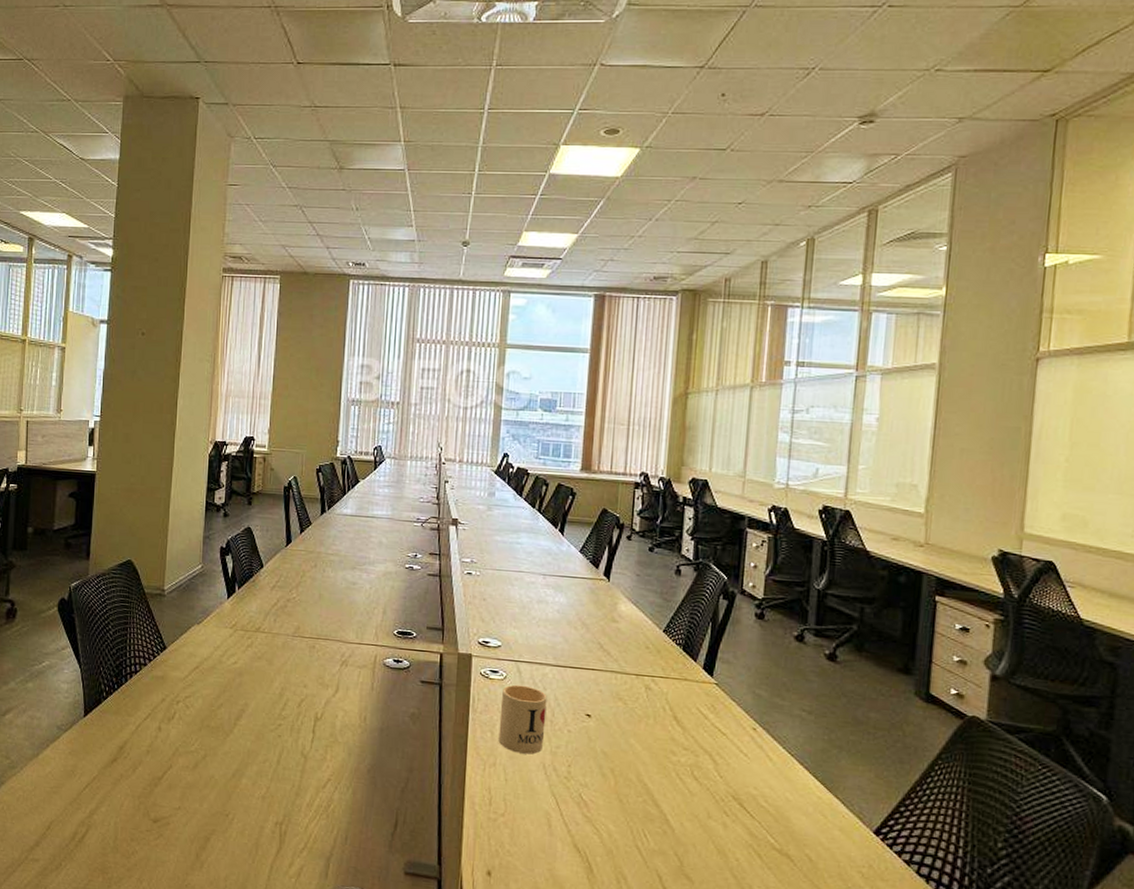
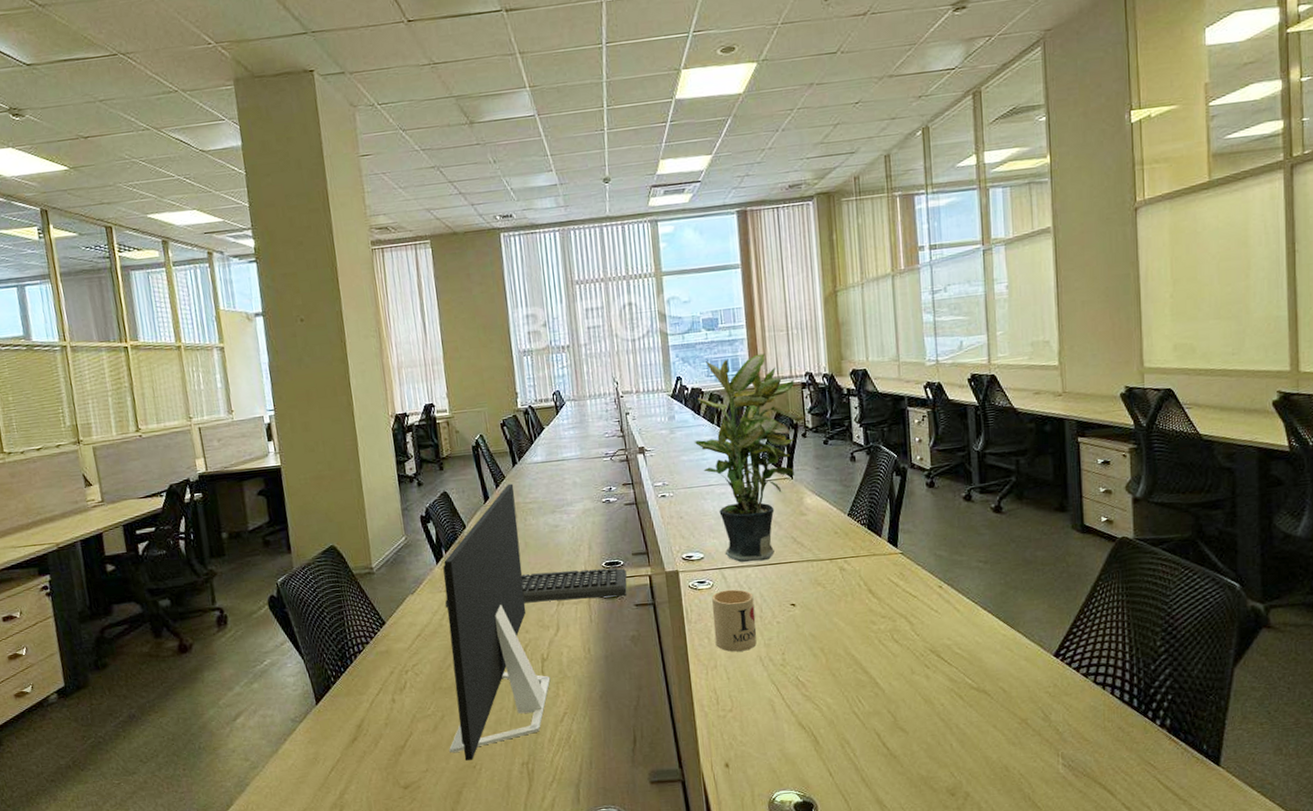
monitor: none [205,531,320,808] -> present [443,483,551,761]
keyboard: none [229,626,417,669] -> present [445,568,627,608]
potted plant: none [510,441,633,662] -> present [694,353,805,562]

